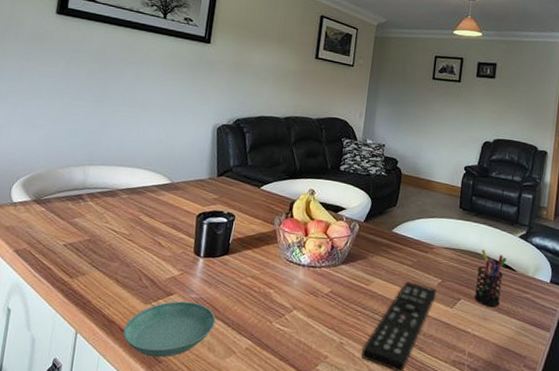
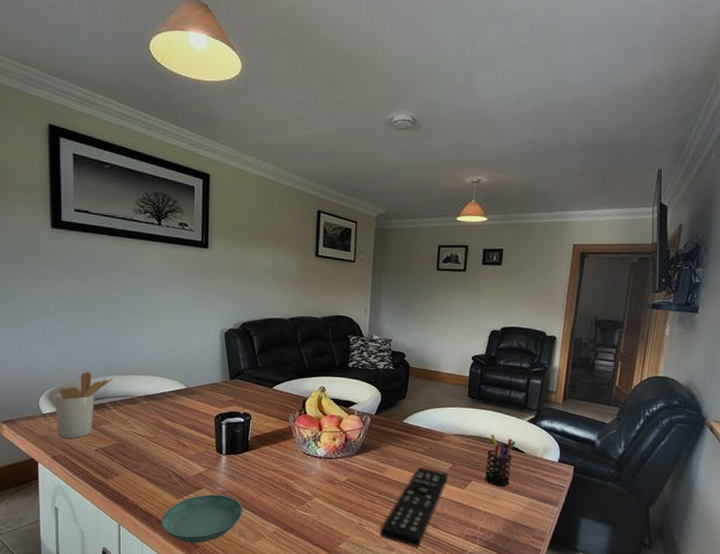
utensil holder: none [25,159,95,231] -> present [54,371,113,438]

